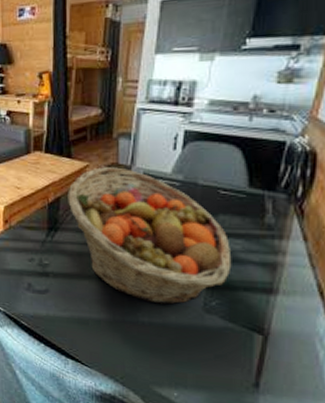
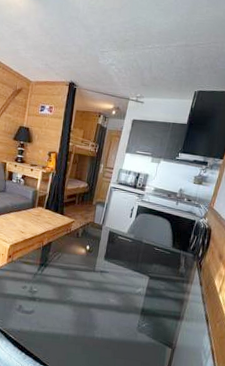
fruit basket: present [67,167,232,305] -> none [57,224,158,326]

